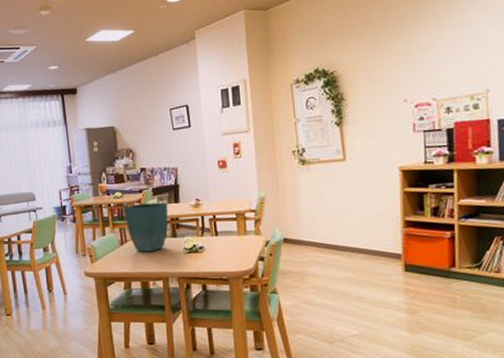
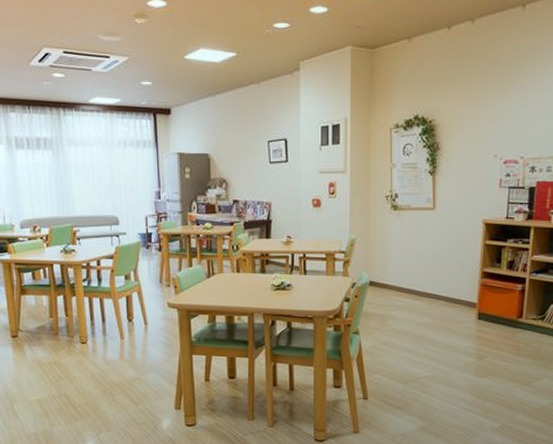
flower pot: present [124,202,168,252] -> none [213,236,259,286]

